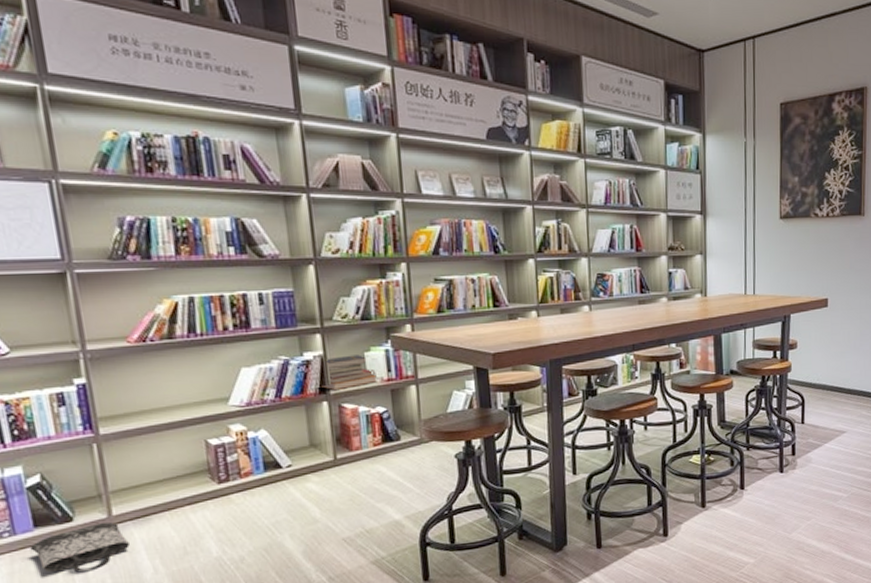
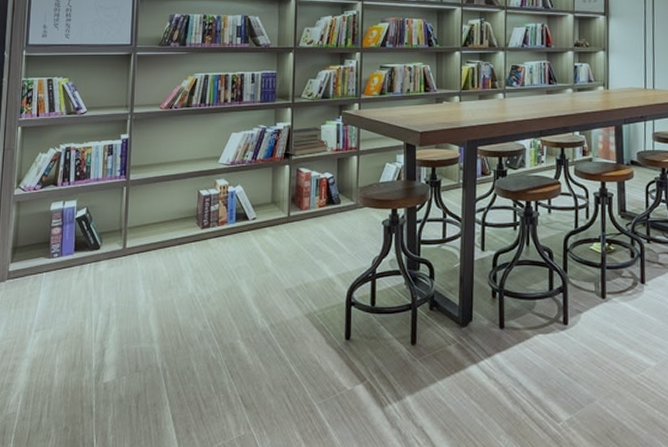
tote bag: present [29,522,131,573] -> none [68,252,134,293]

